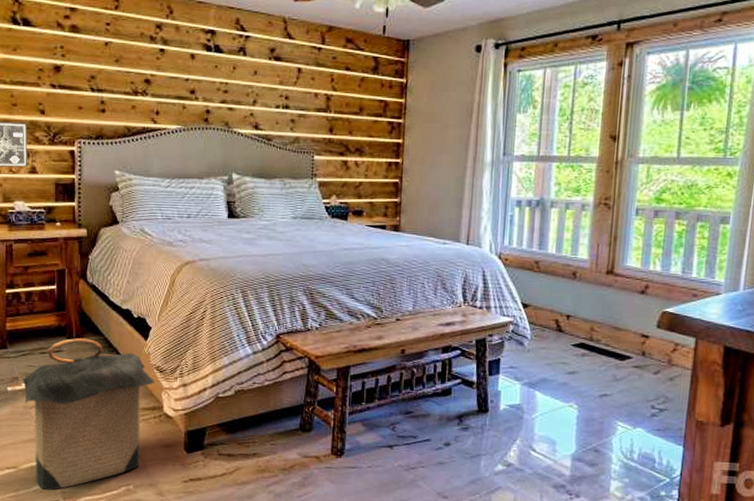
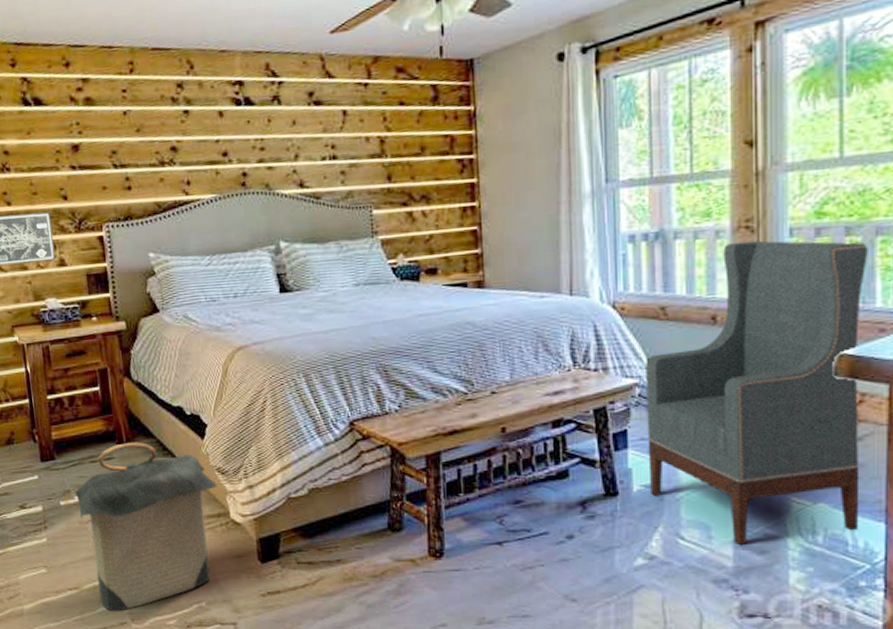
armchair: none [513,215,691,459] -> present [645,240,868,546]

